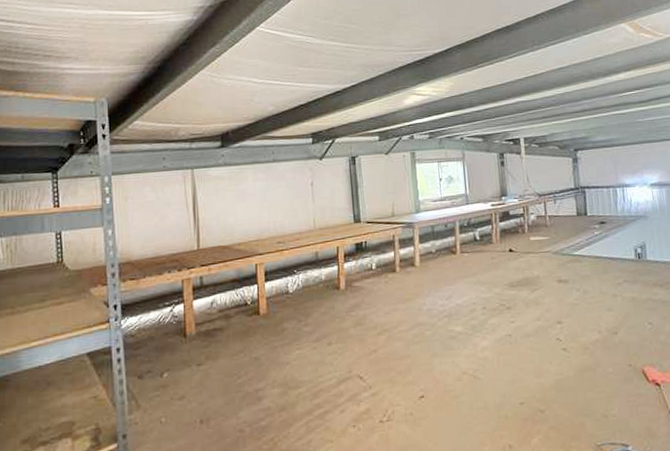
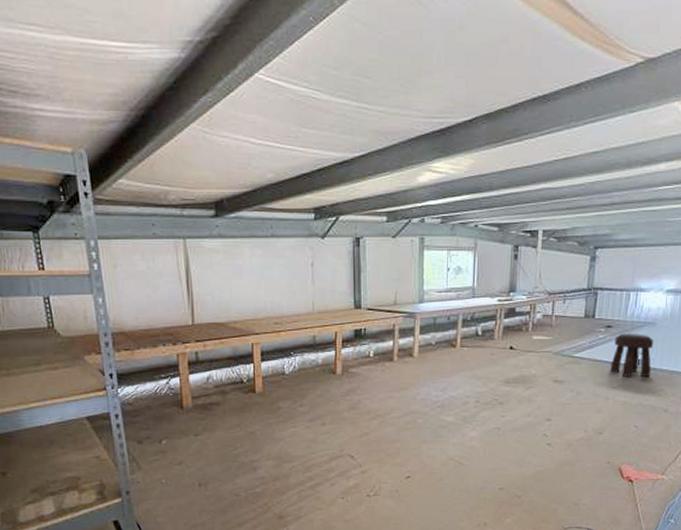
stool: none [610,227,653,273] -> present [610,333,654,378]

